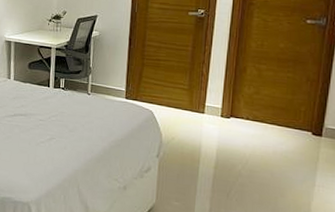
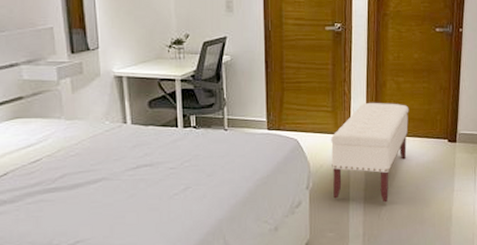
bench: none [182,85,270,184] -> present [331,102,409,203]

